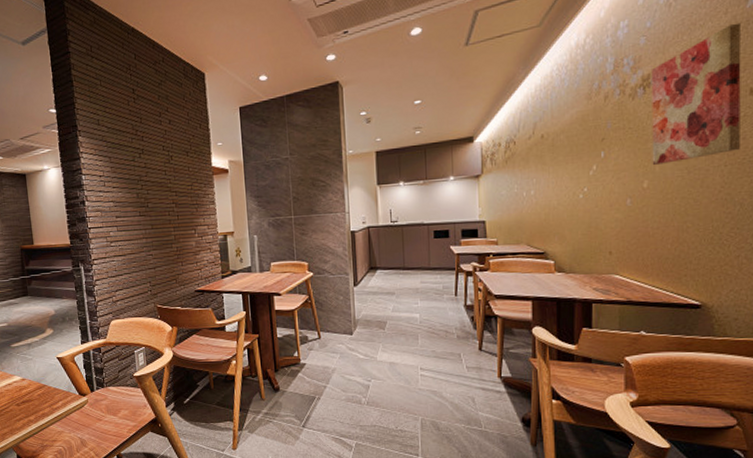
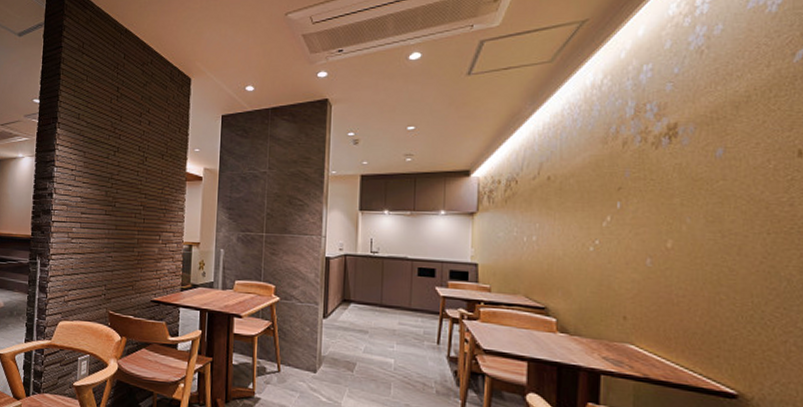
wall art: present [652,22,742,165] -> none [678,77,788,224]

